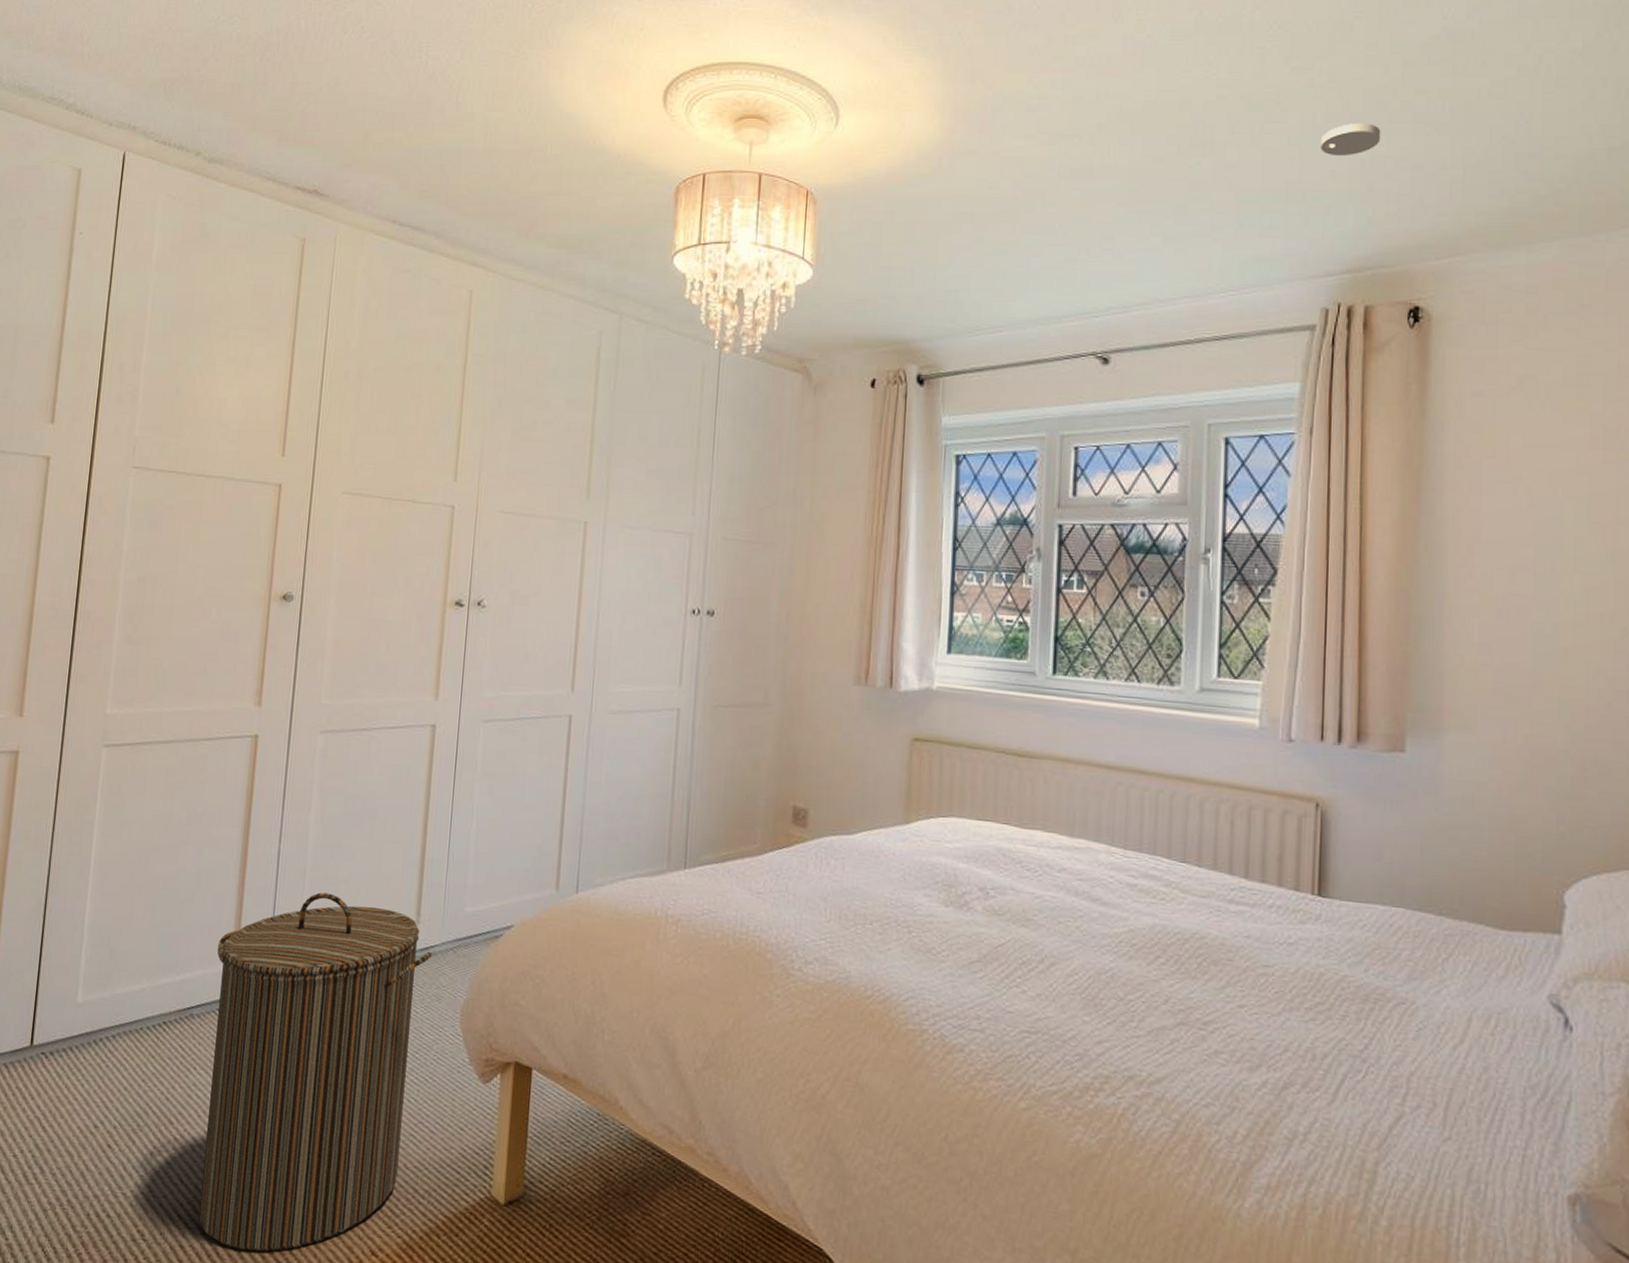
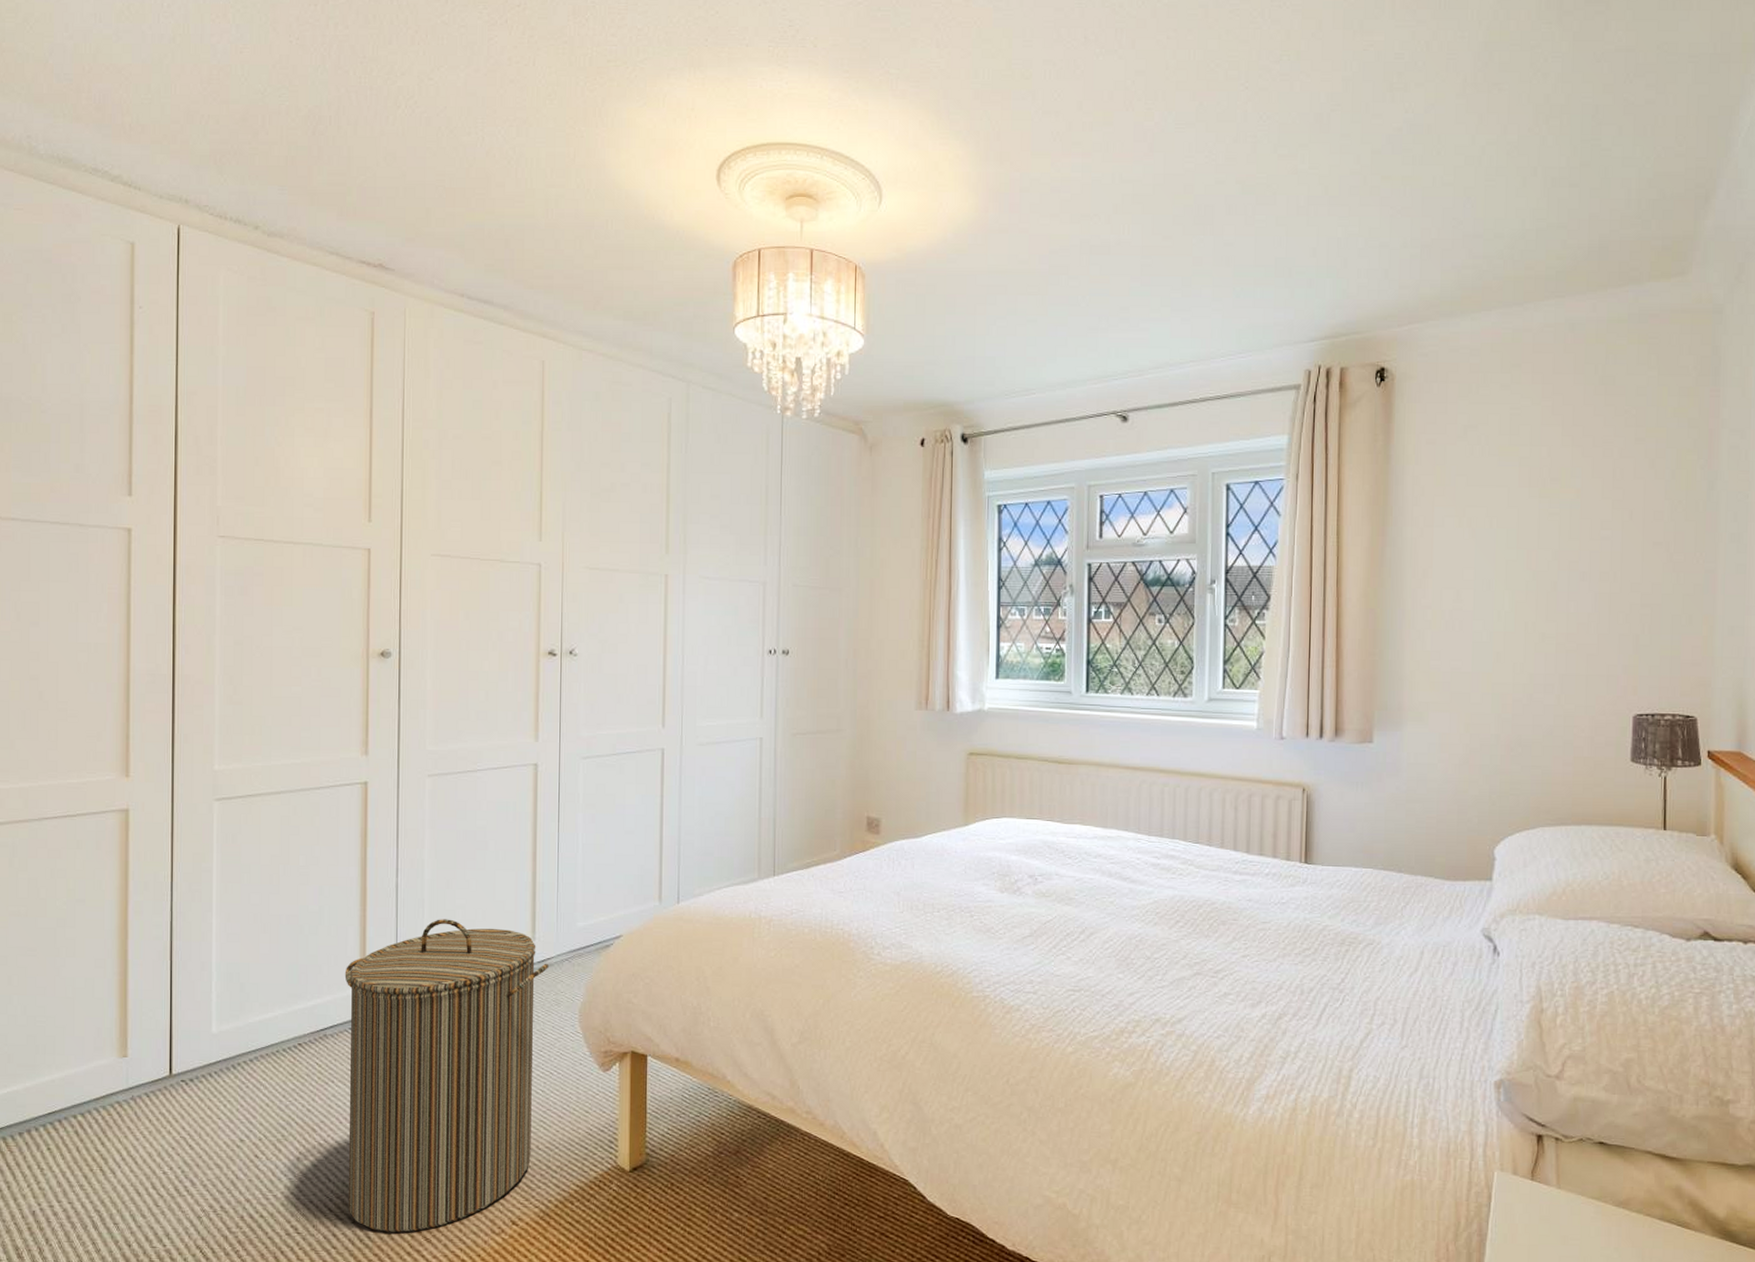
smoke detector: present [1320,123,1381,157] -> none [1303,206,1354,236]

